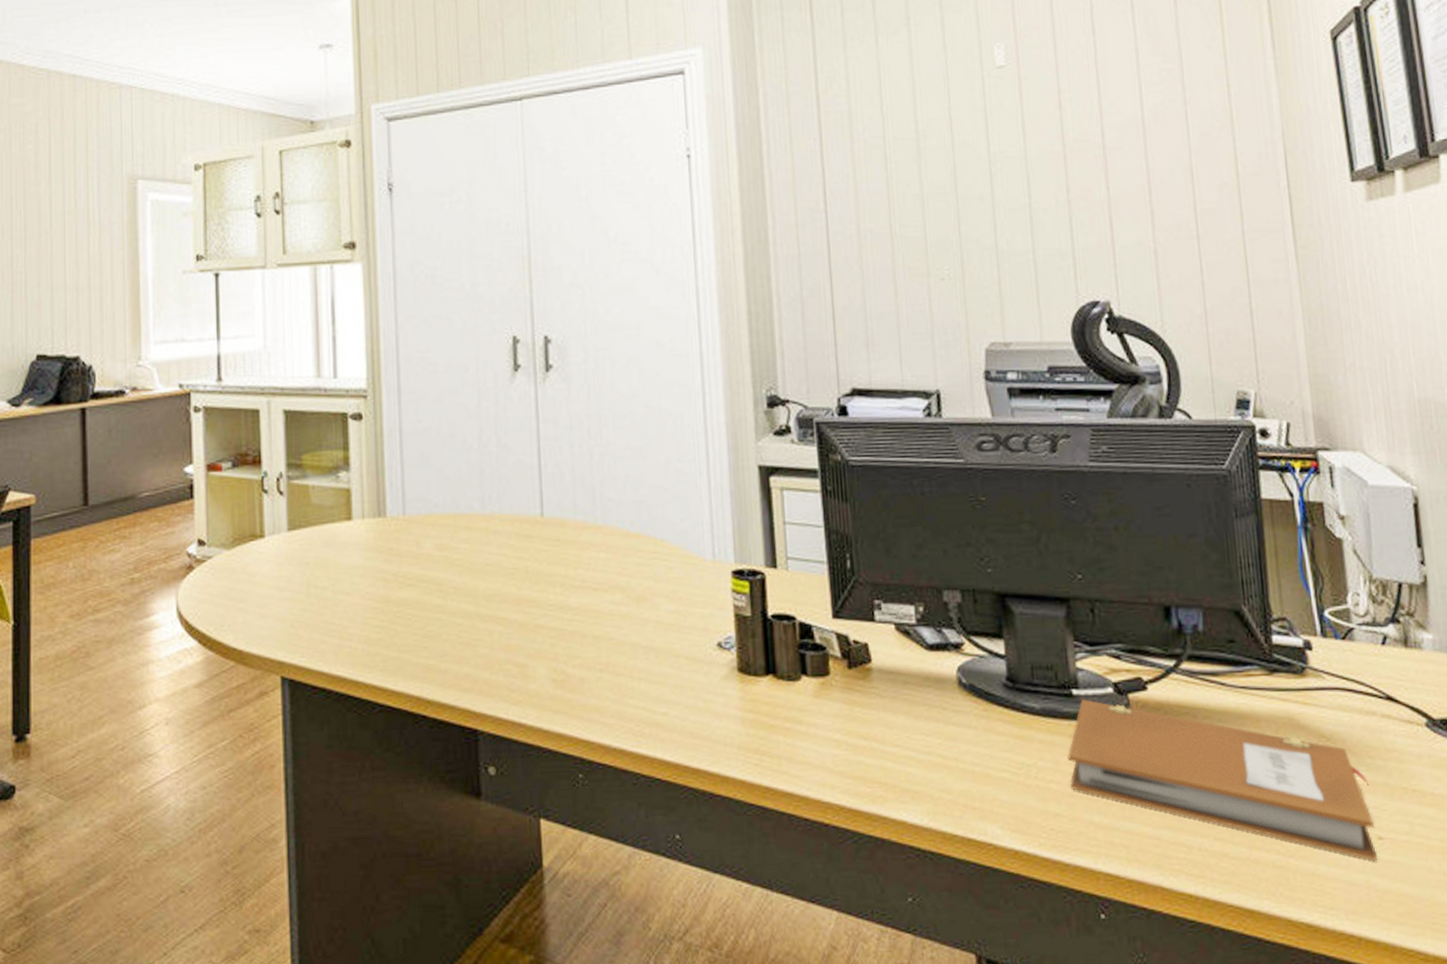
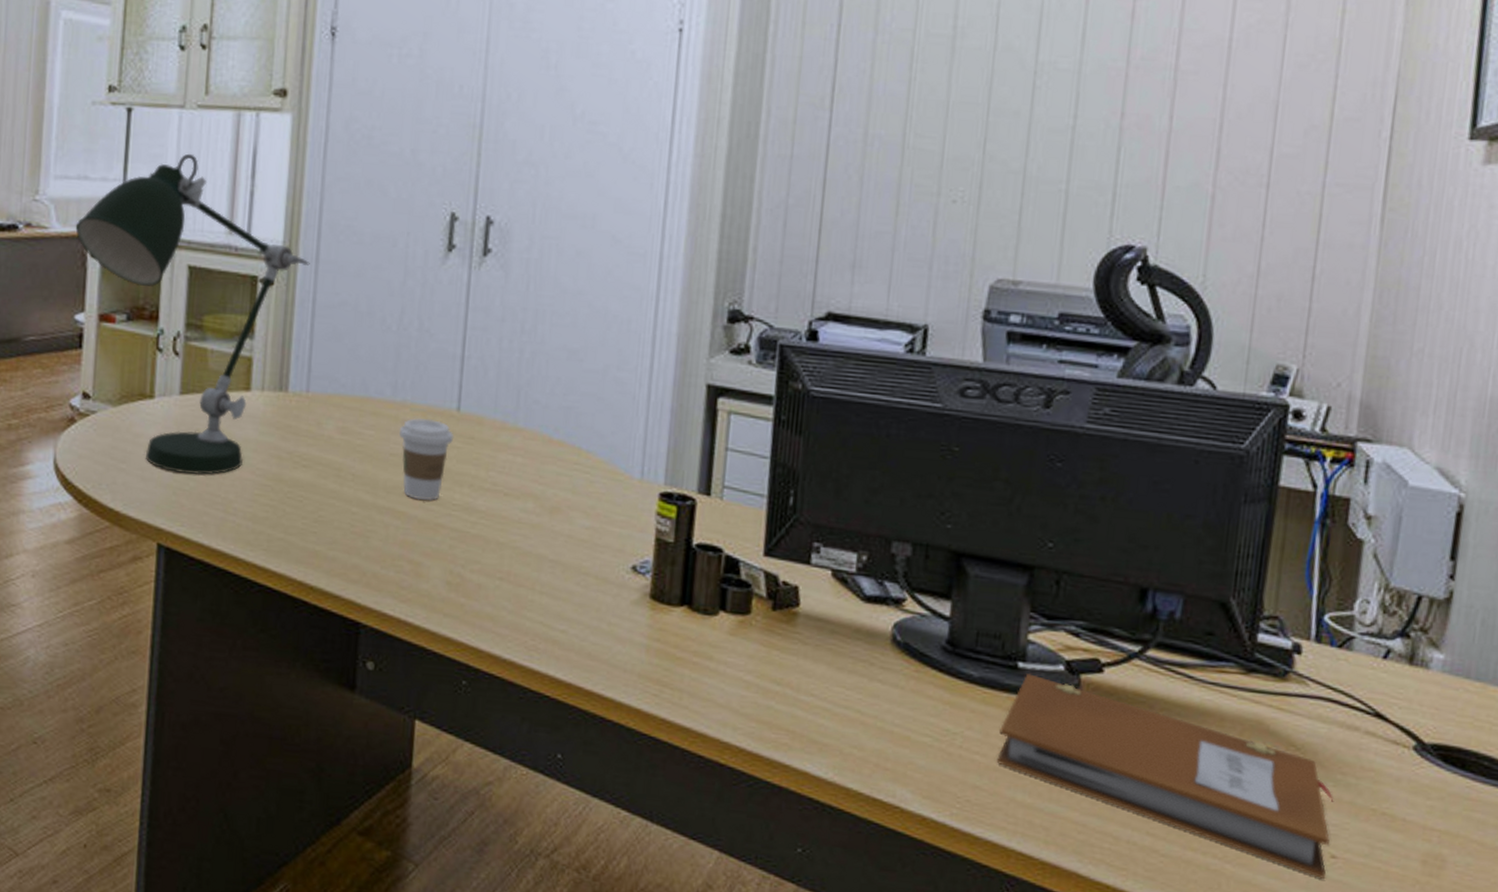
desk lamp: none [177,308,393,606] -> present [75,153,310,475]
coffee cup: none [491,526,542,605] -> present [399,417,455,501]

